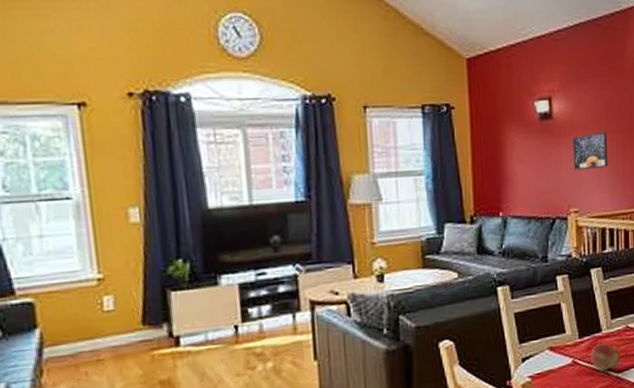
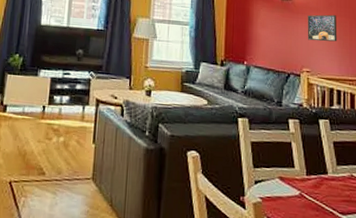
fruit: present [591,343,621,370] -> none [317,184,345,209]

